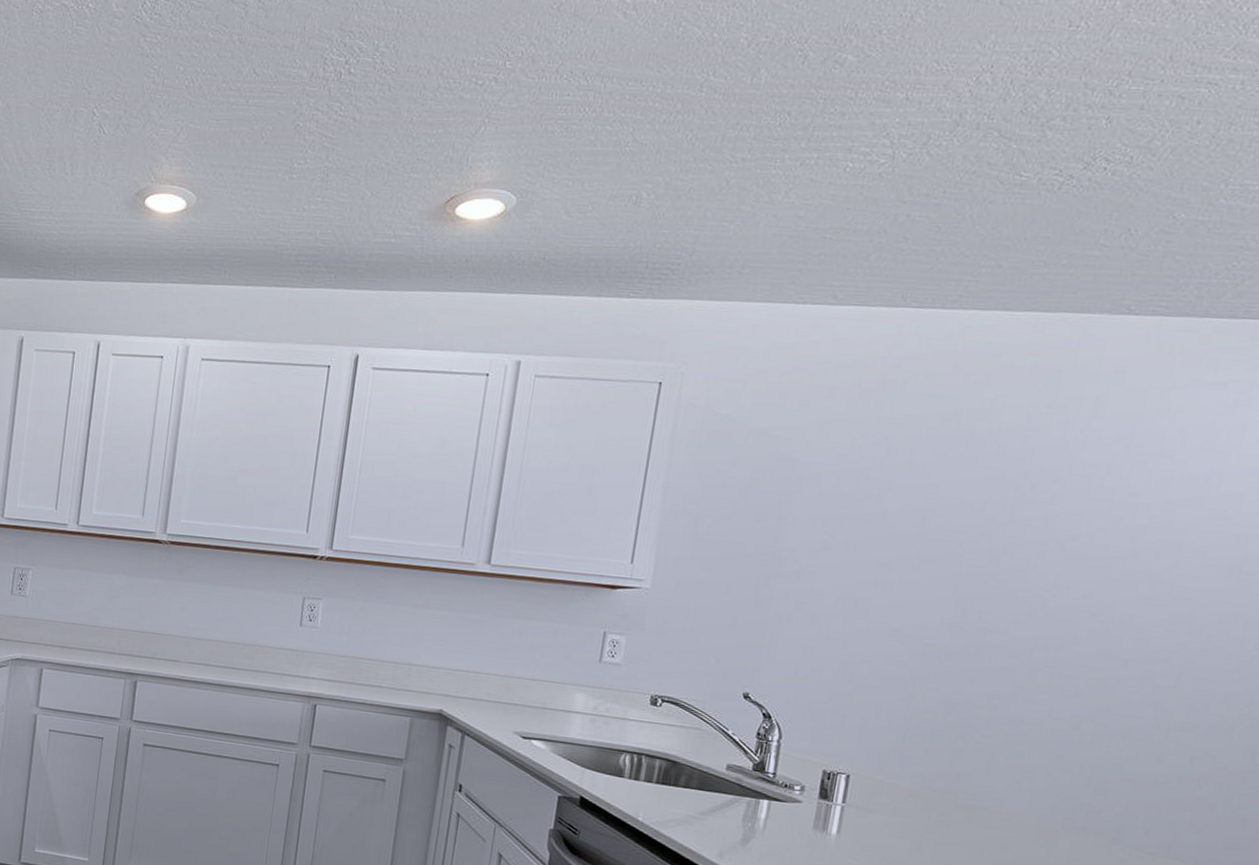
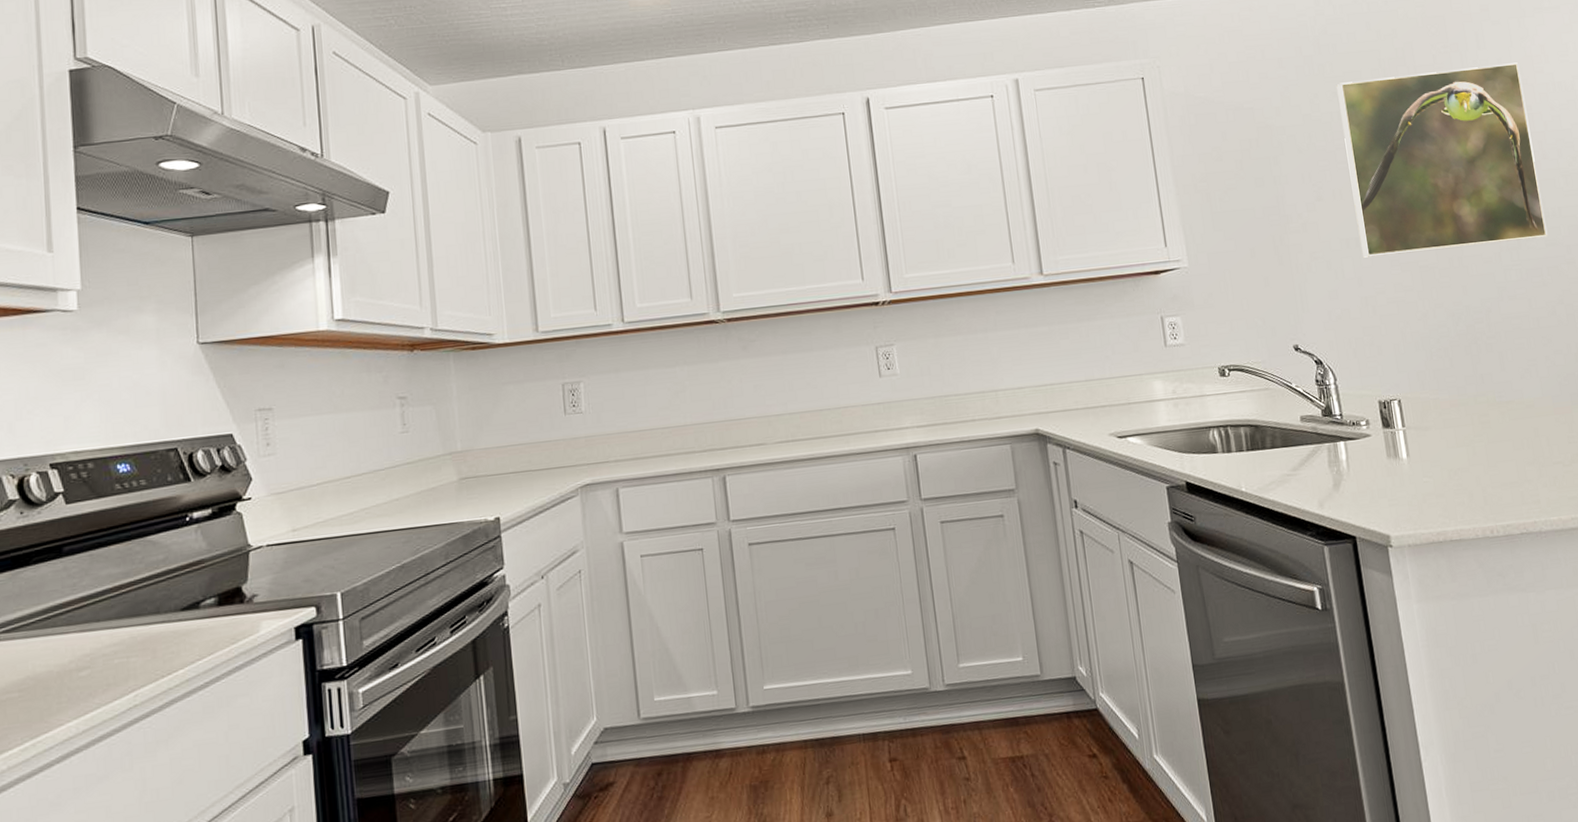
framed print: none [858,426,1142,645] -> present [1336,62,1548,258]

